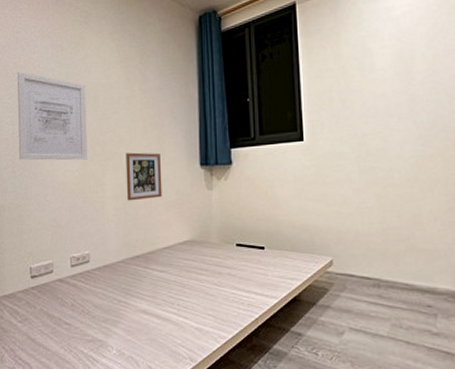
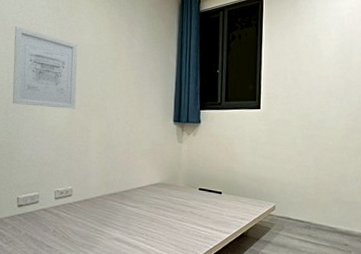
picture frame: present [126,152,162,201] -> none [108,106,141,147]

